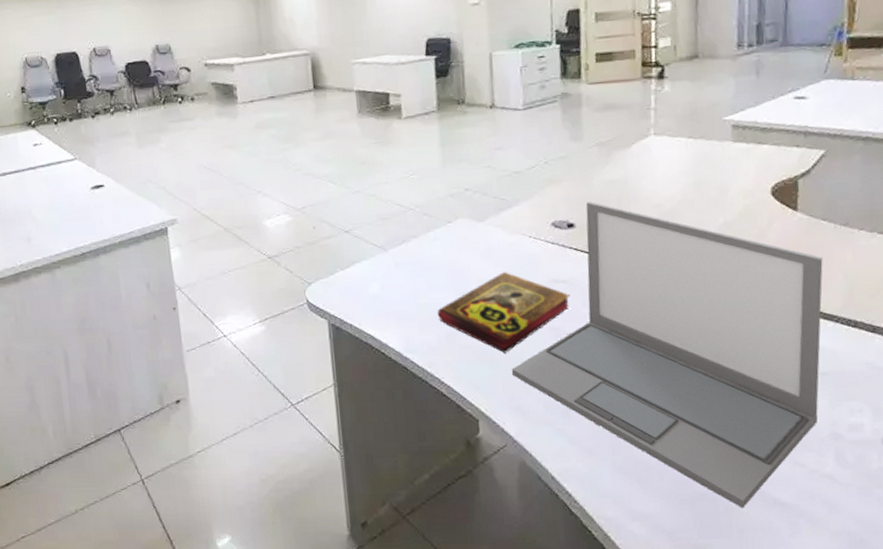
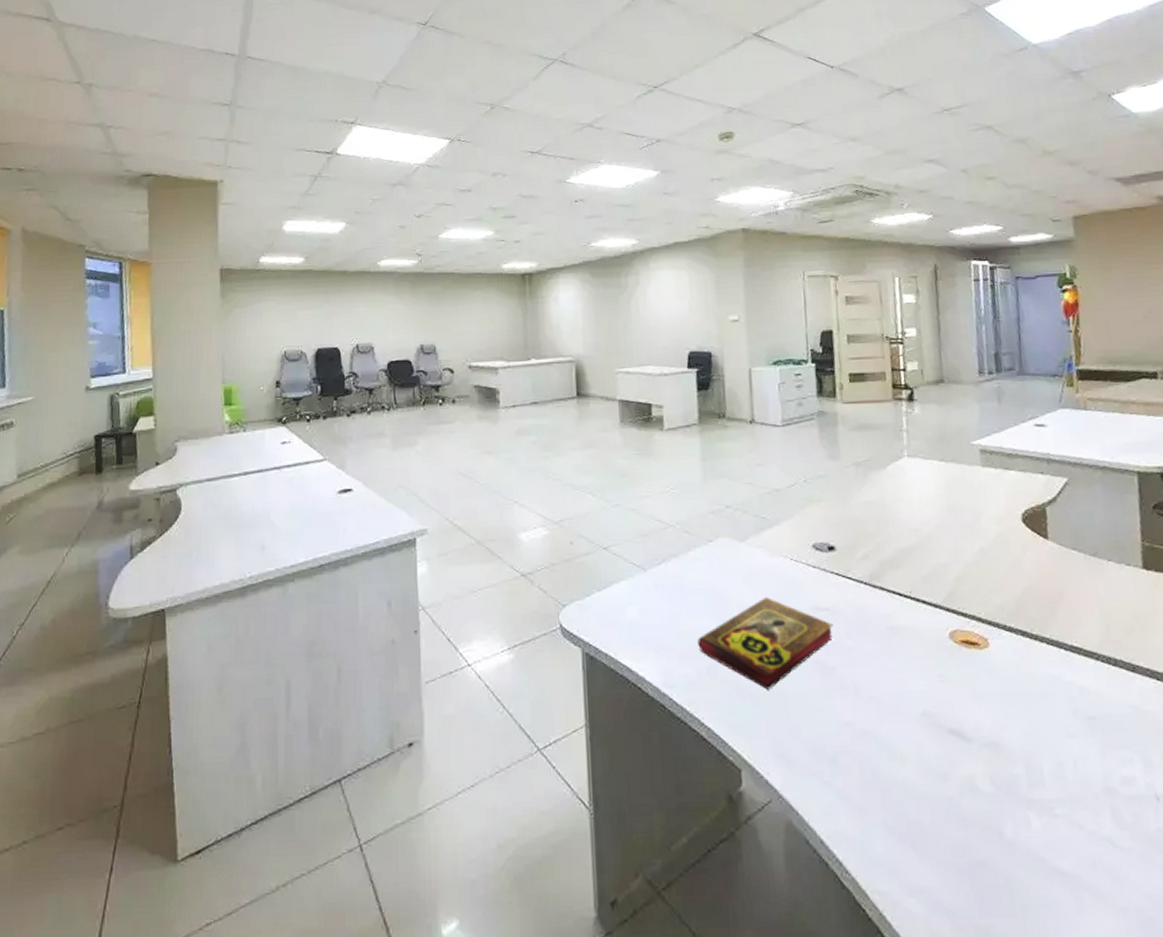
laptop: present [511,201,823,509] -> none [774,523,1091,880]

